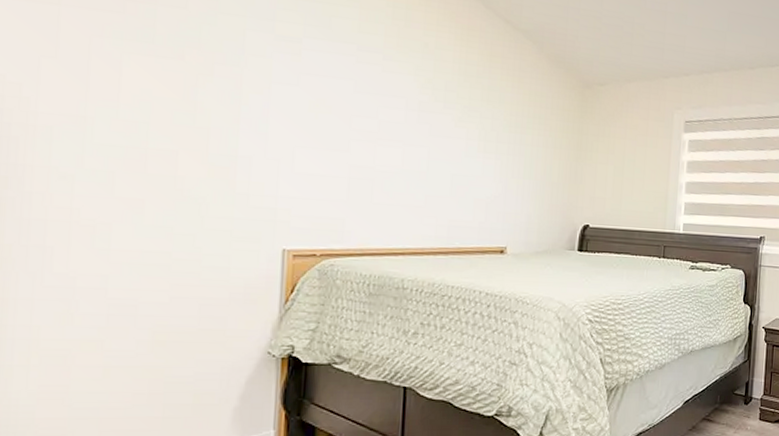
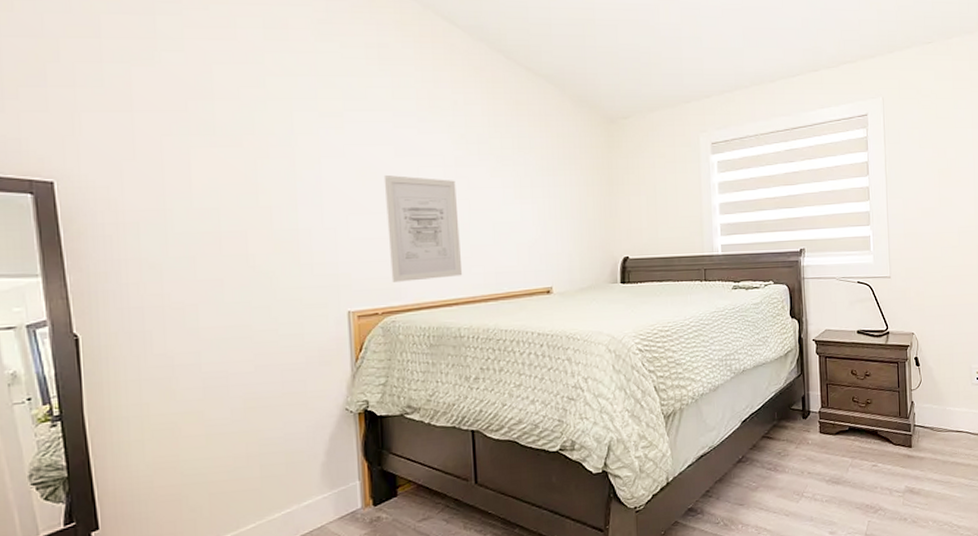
wall art: none [335,111,417,226] -> present [383,175,463,282]

